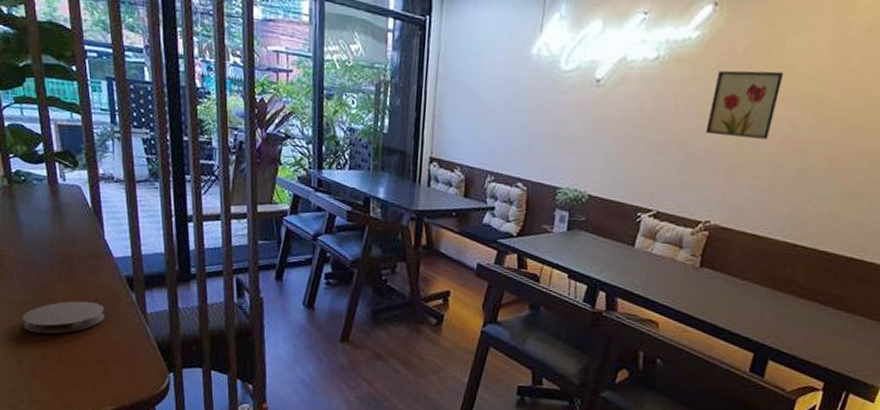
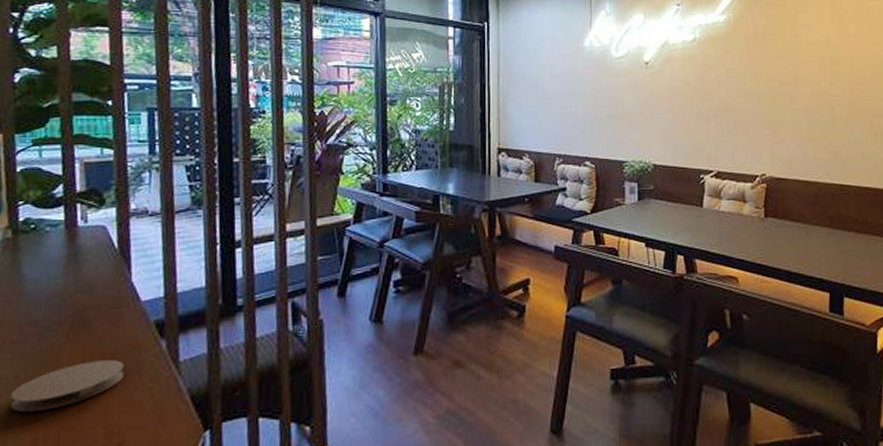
wall art: present [705,70,783,139] -> none [746,42,800,98]

